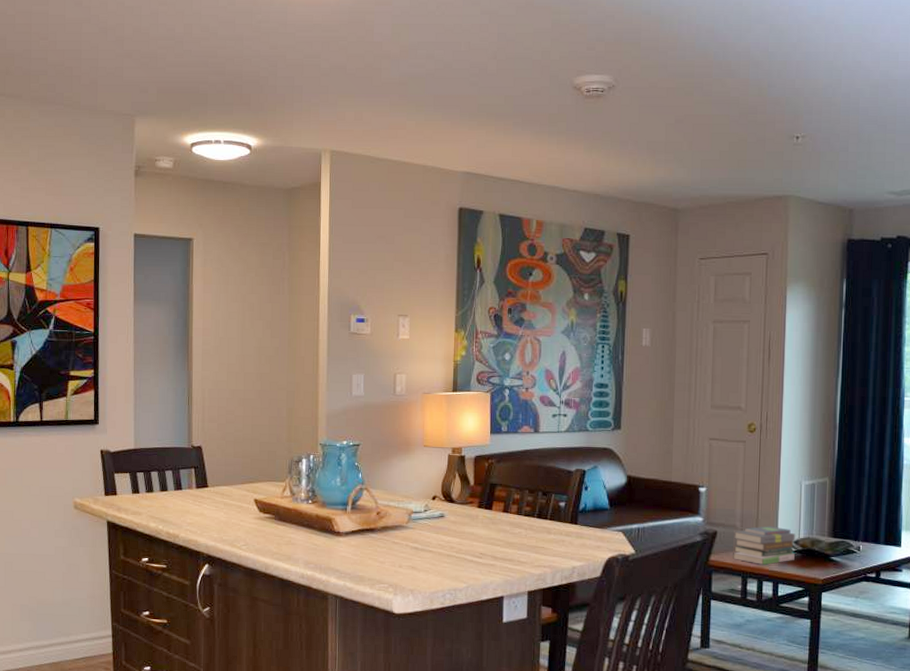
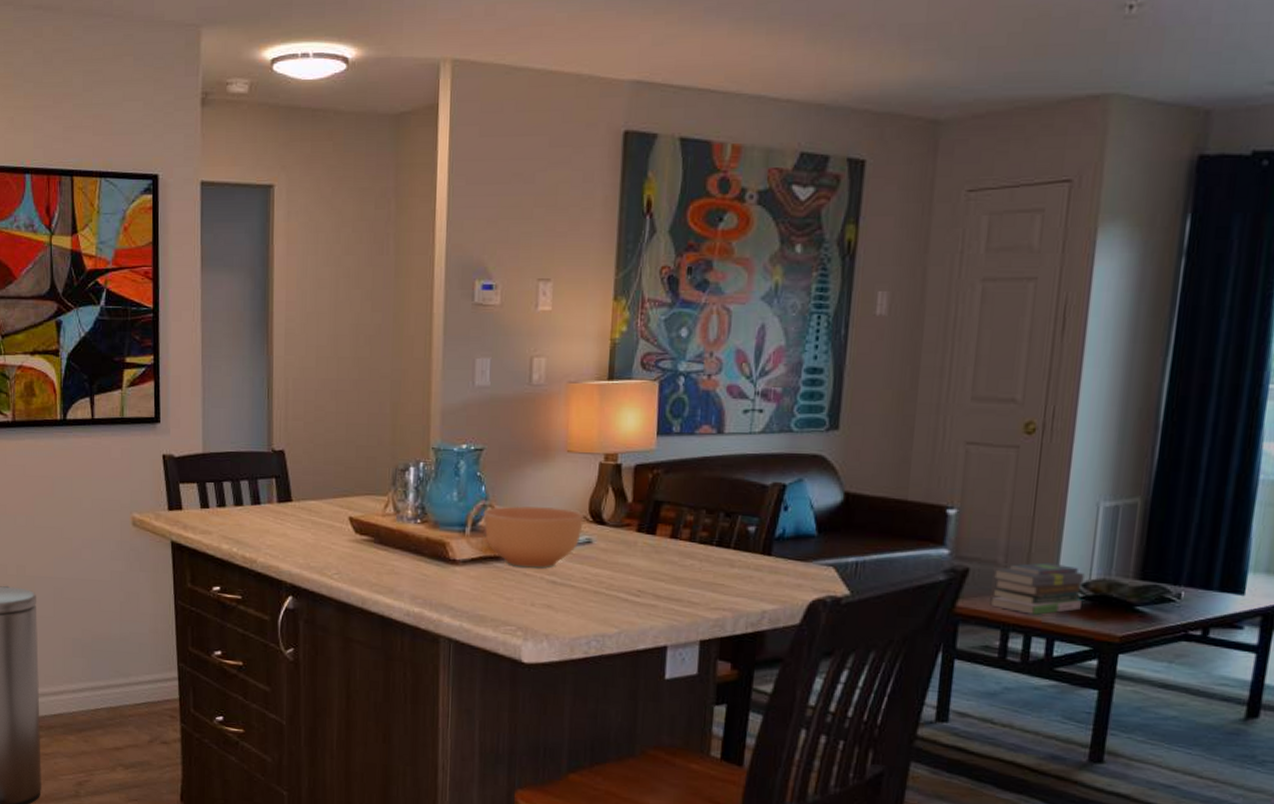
bowl: none [360,489,439,537] -> present [483,506,585,568]

